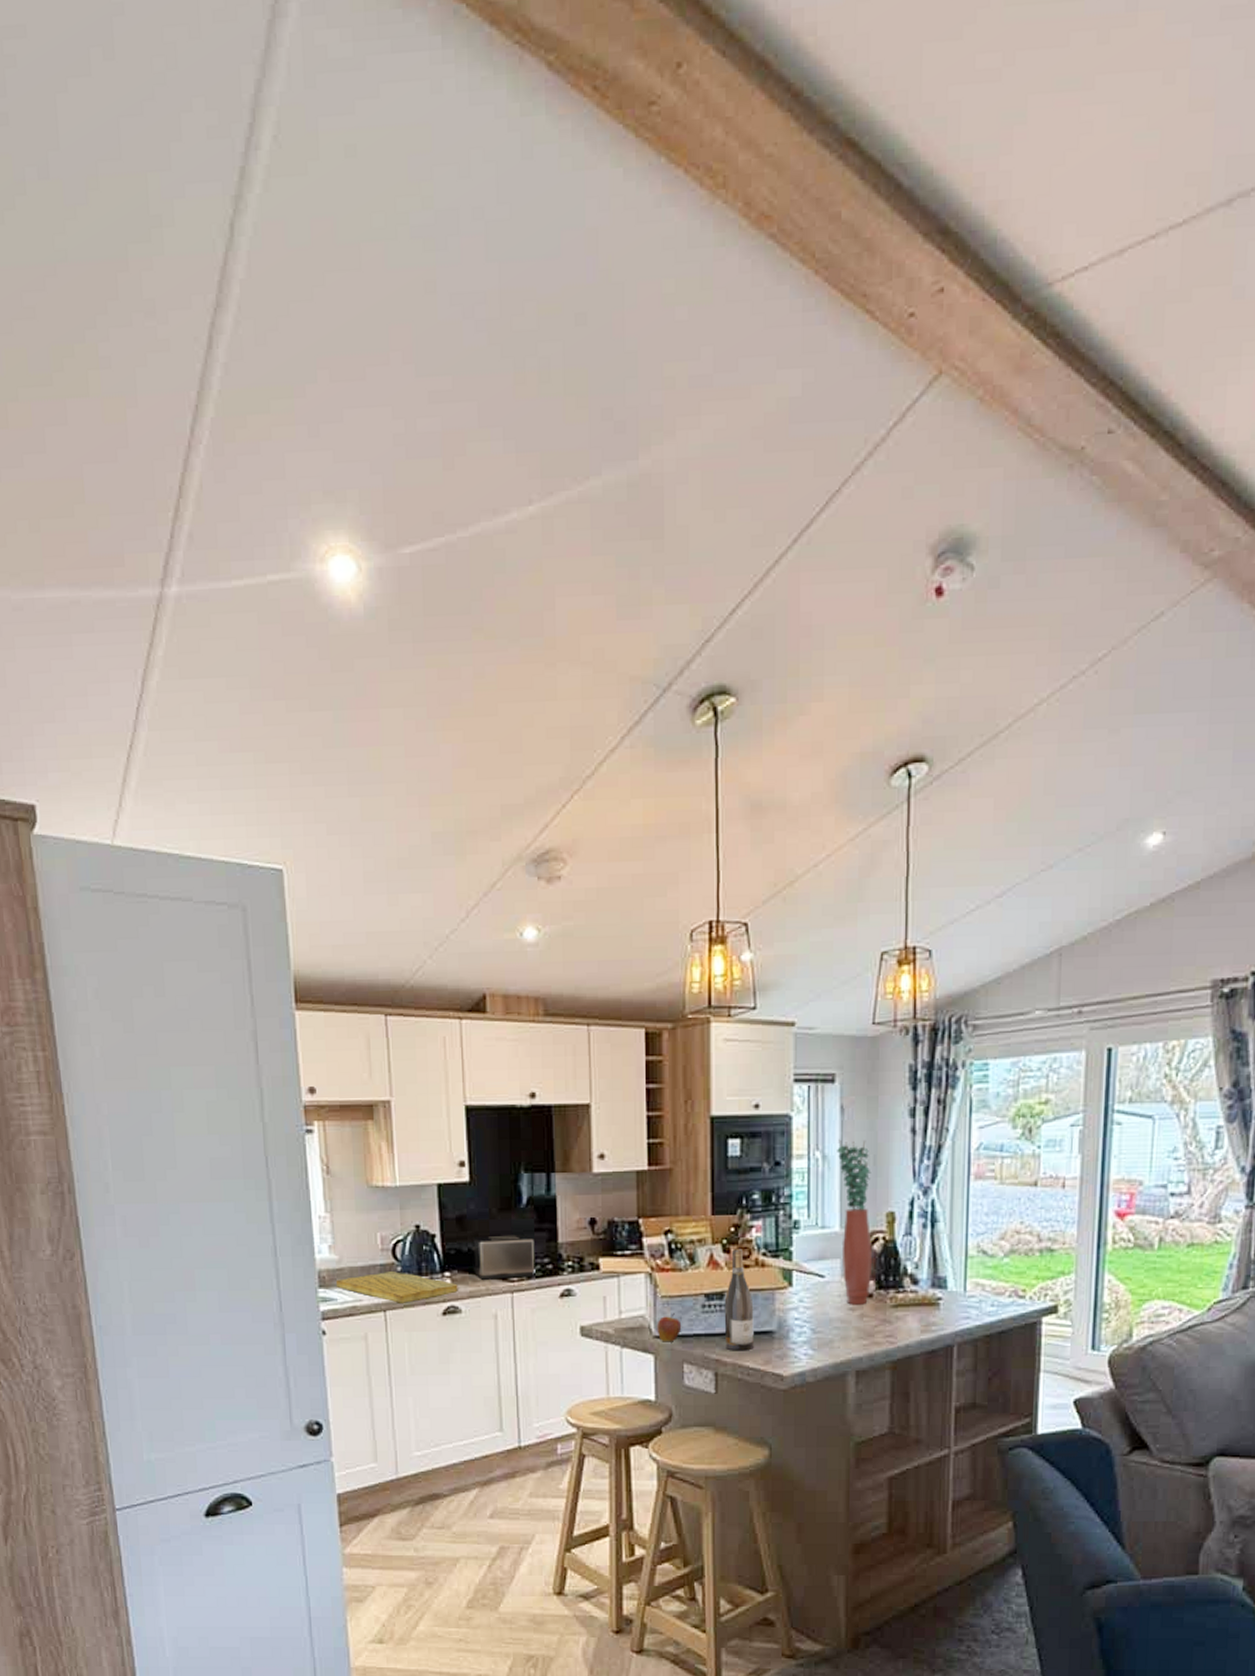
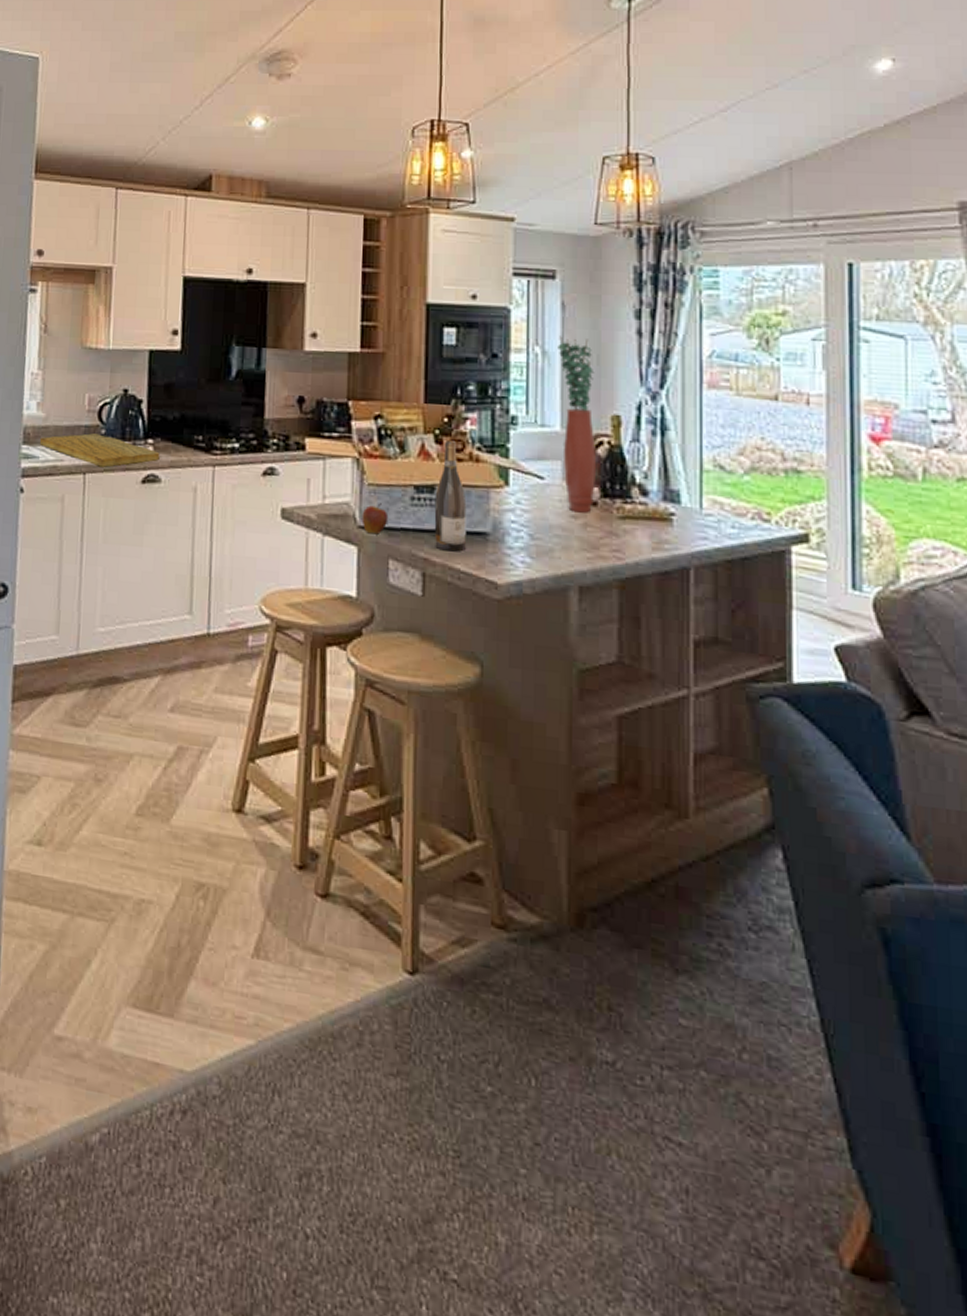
toaster: present [472,1234,535,1280] -> none [176,404,241,452]

